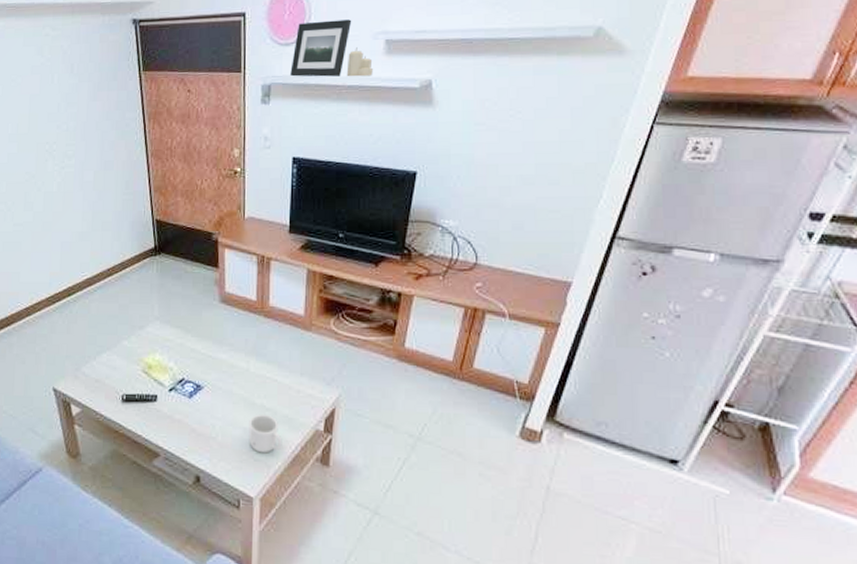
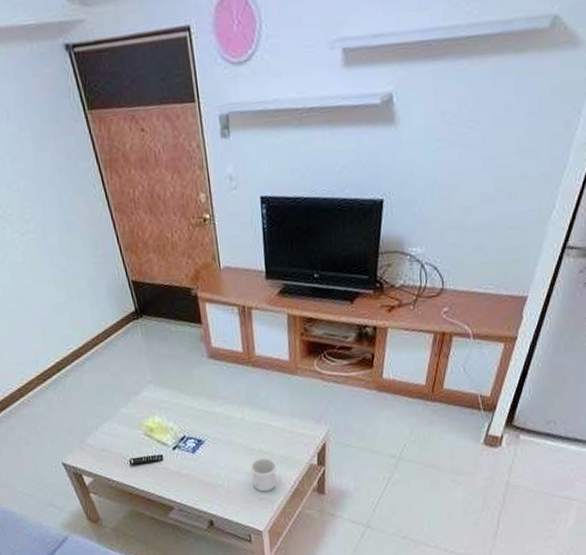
picture frame: present [290,19,352,77] -> none [247,26,306,103]
candle: present [346,47,373,77] -> none [305,60,333,98]

